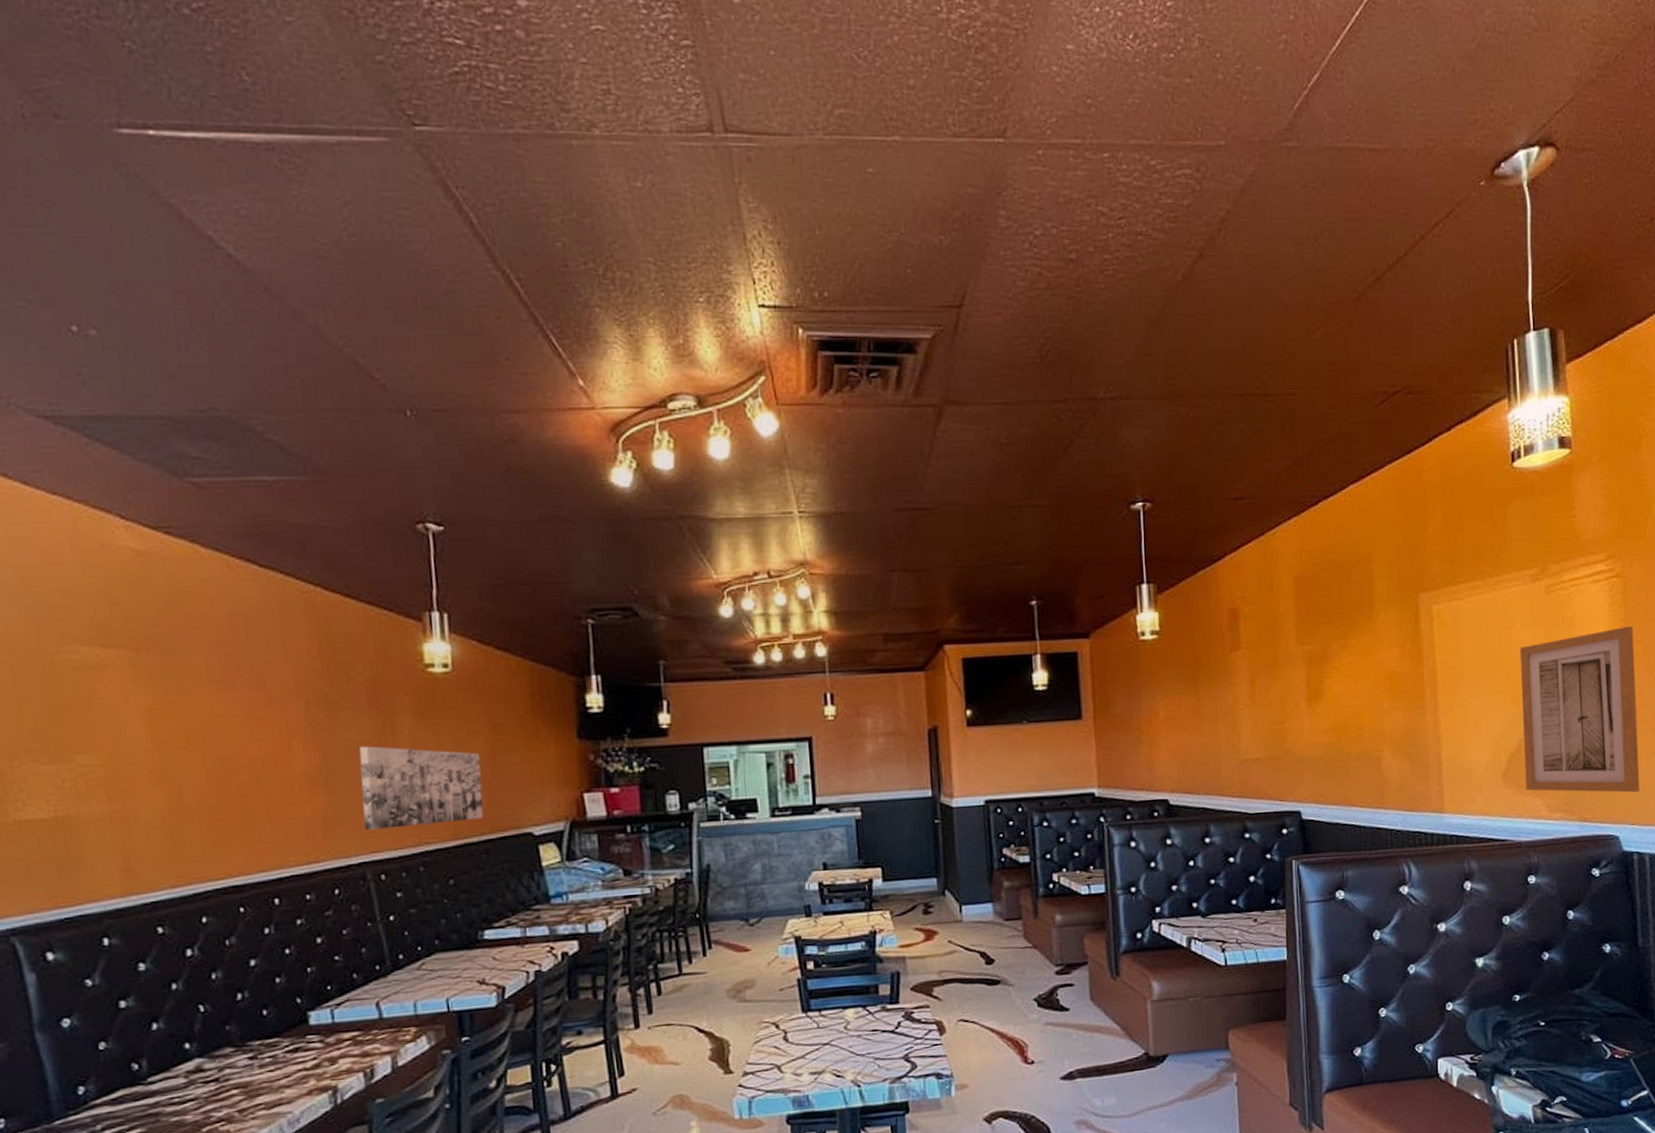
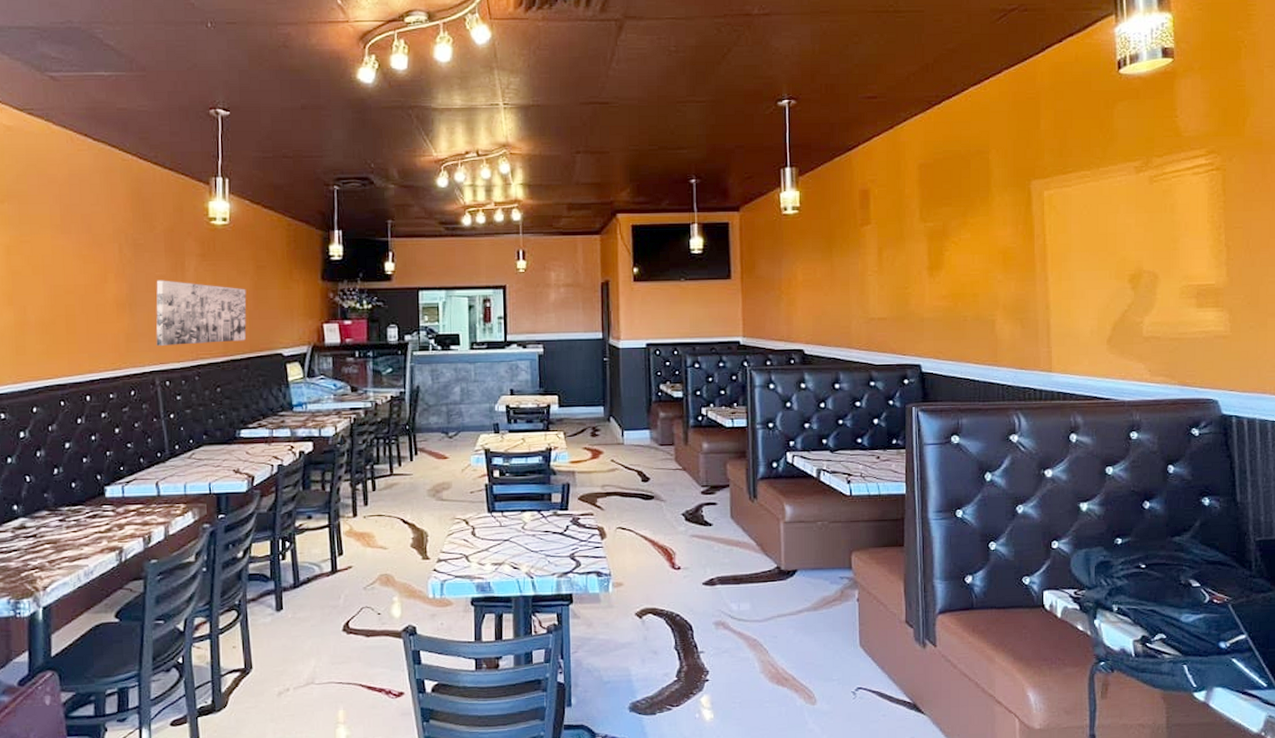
wall art: present [1520,626,1640,793] -> none [1124,214,1238,362]

